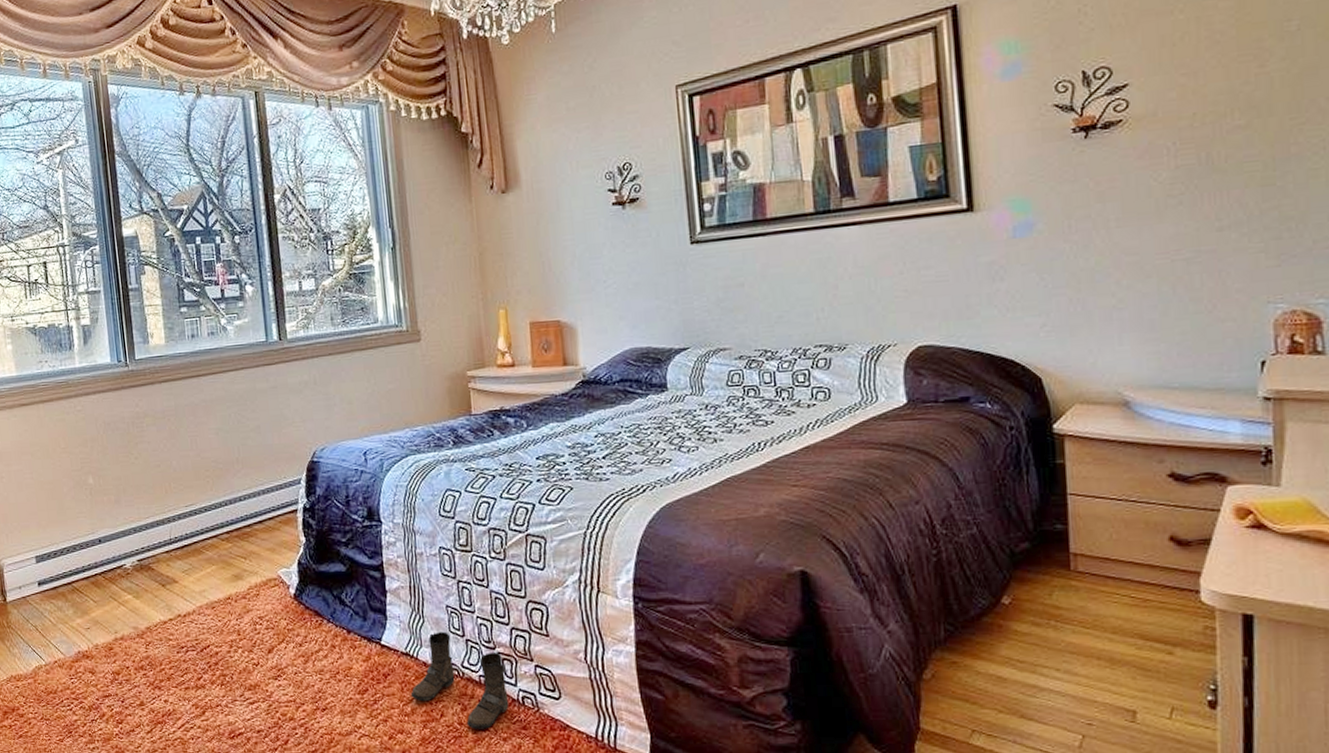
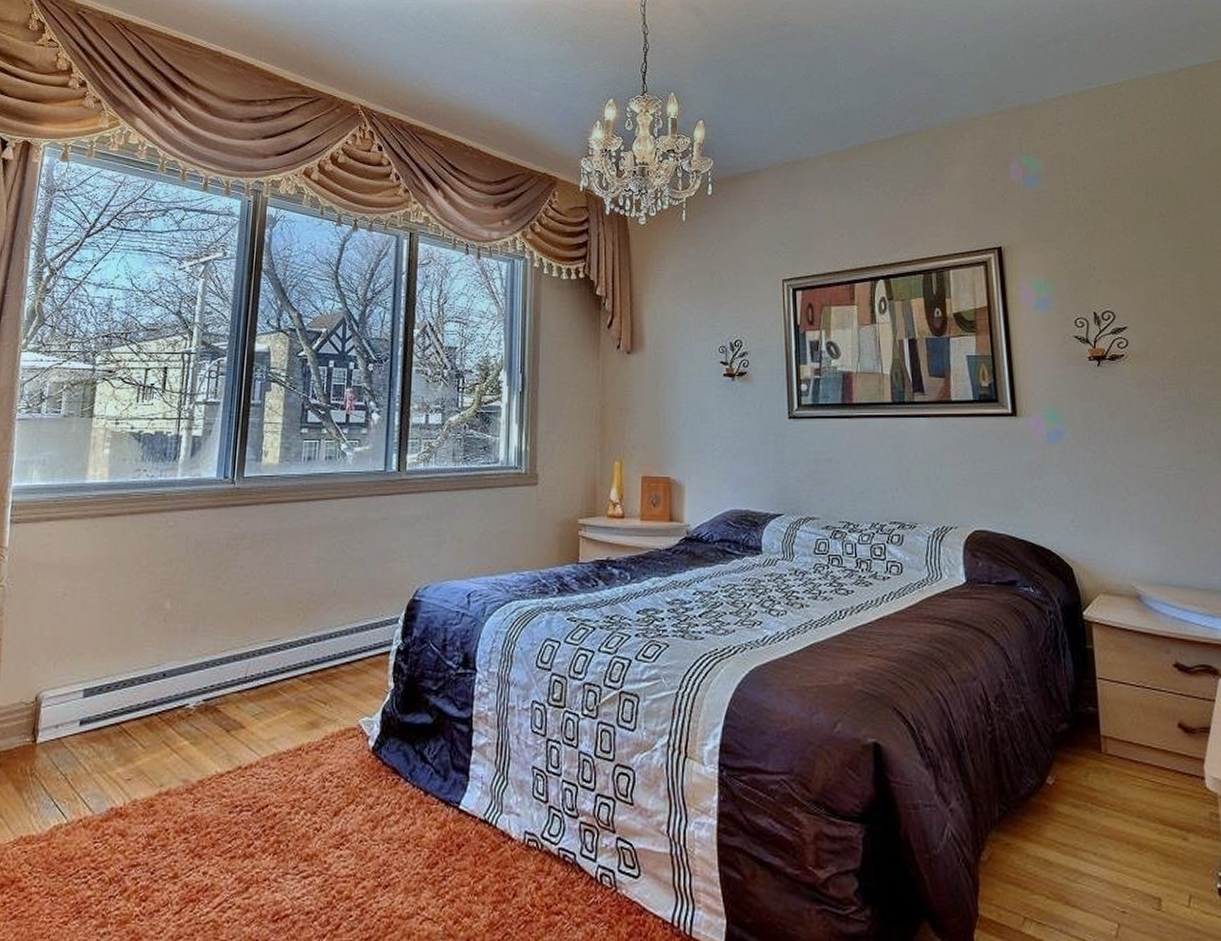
boots: present [410,631,509,729] -> none [483,796,587,912]

